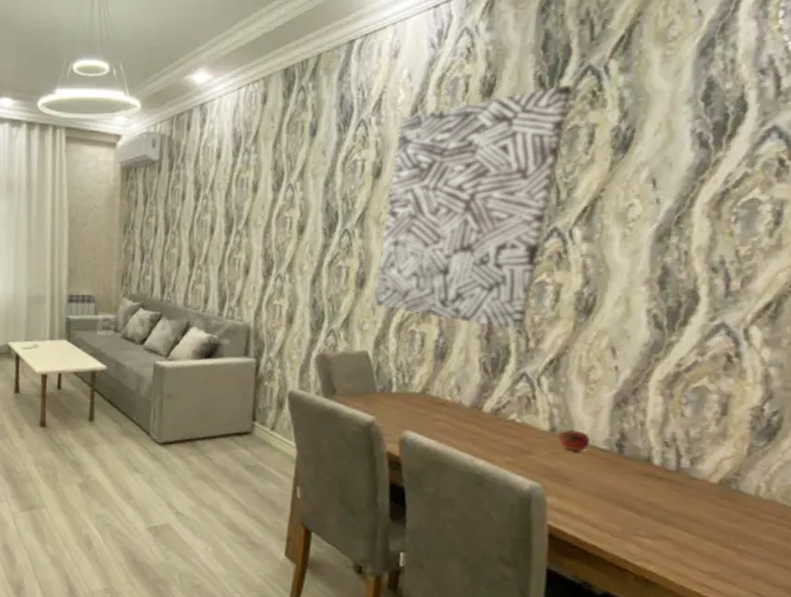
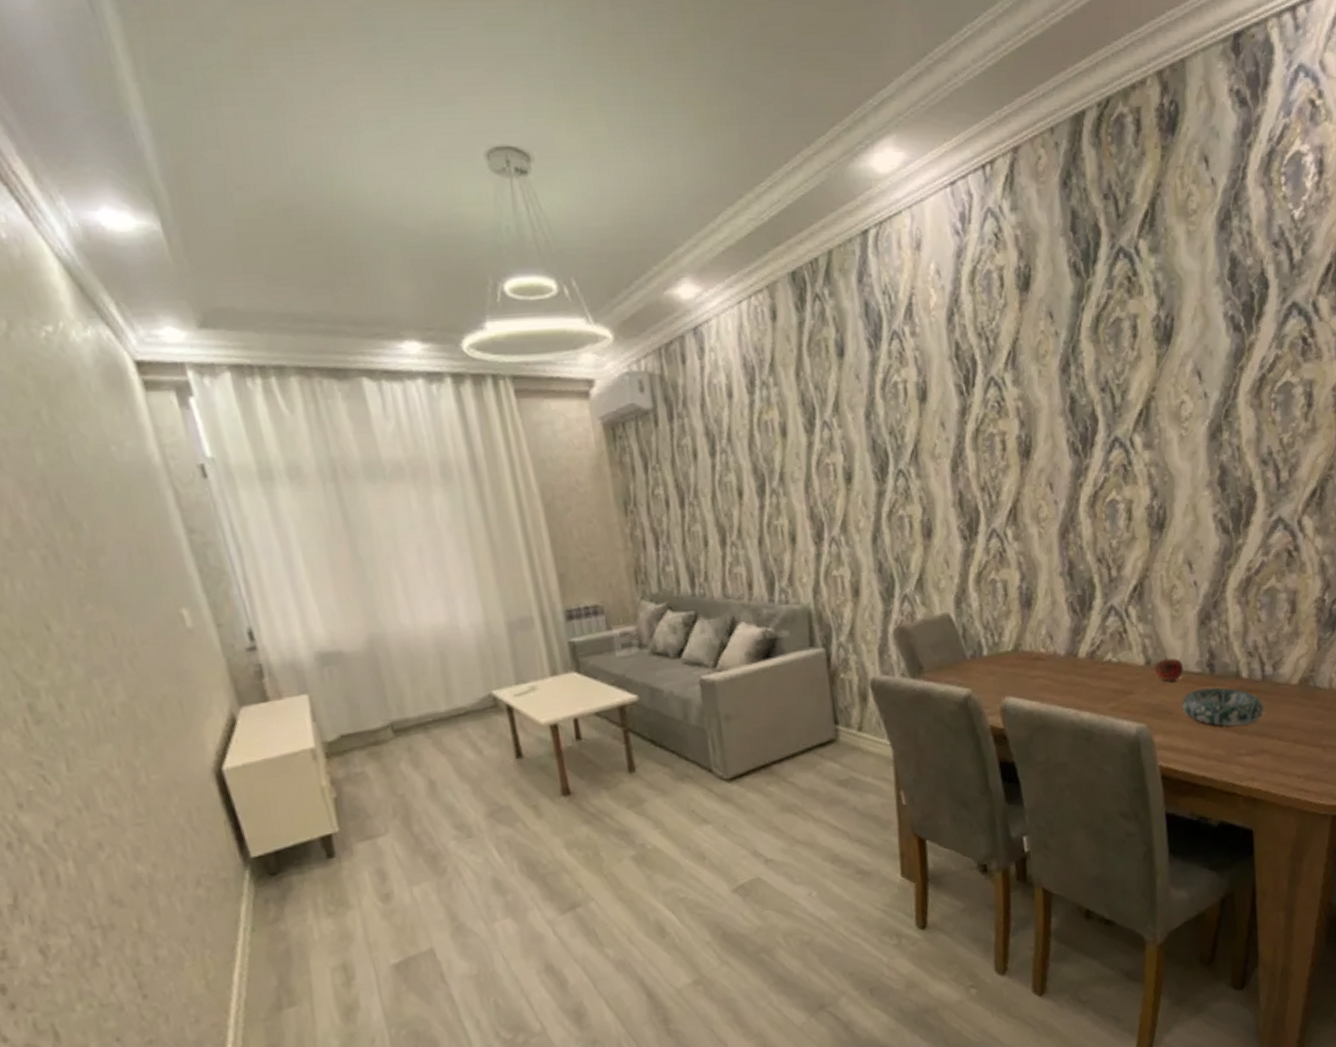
wall art: present [374,84,573,331] -> none [937,270,1110,561]
decorative bowl: none [581,463,674,510] -> present [1181,687,1264,727]

